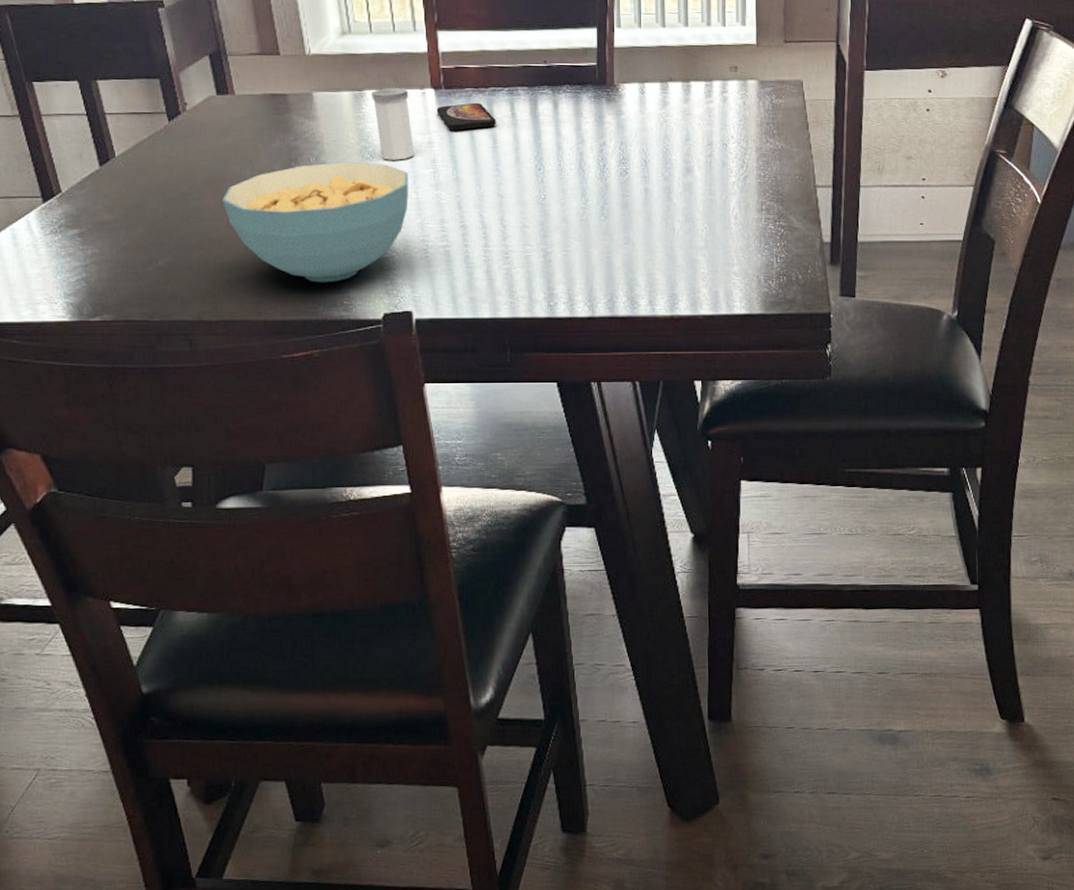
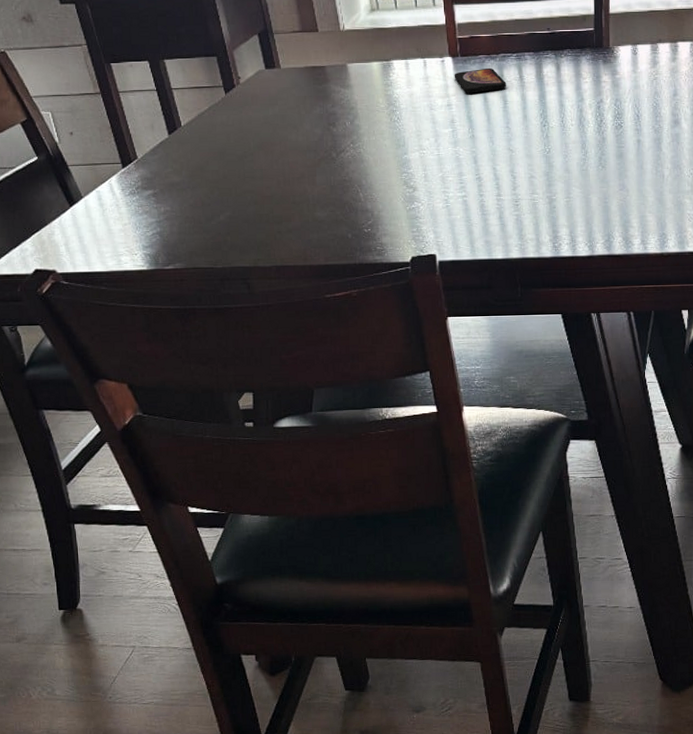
cereal bowl: present [222,162,409,283] -> none [272,124,431,232]
salt shaker: present [370,87,414,160] -> none [397,56,435,122]

